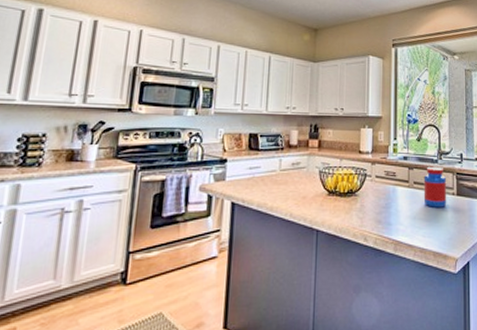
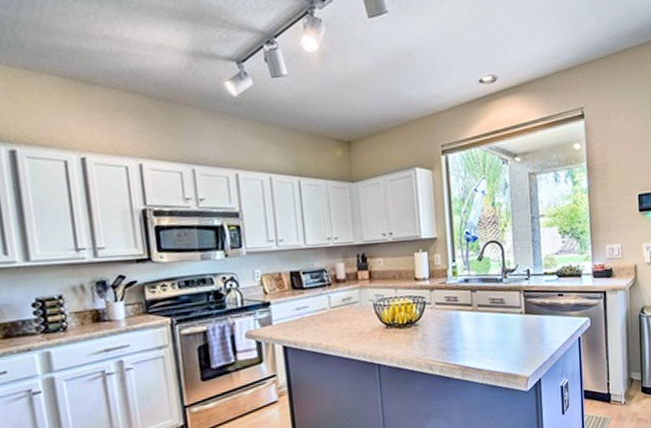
jar: present [423,166,447,207] -> none [488,285,515,329]

